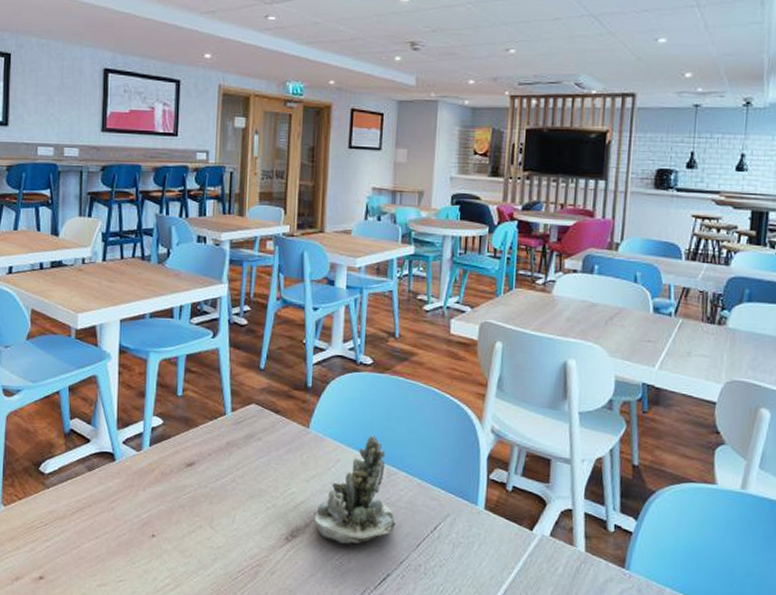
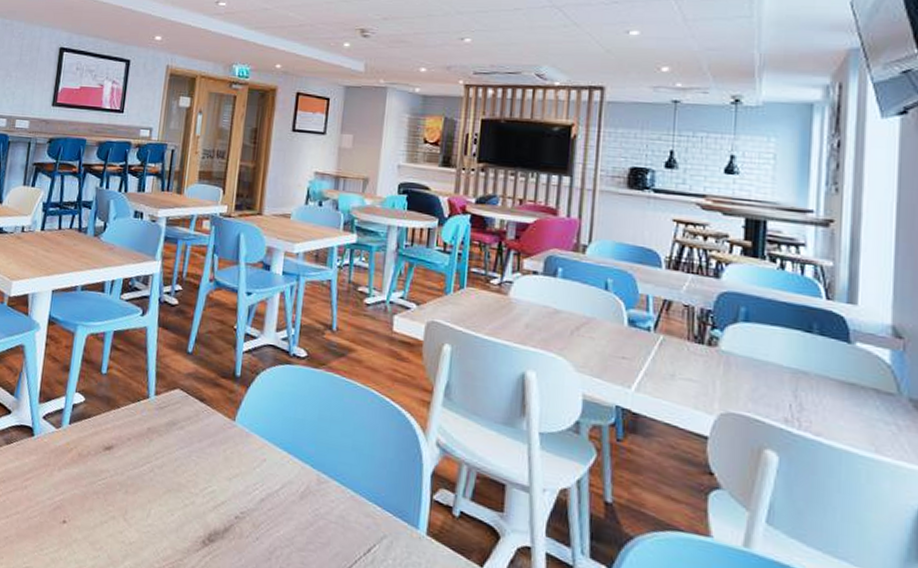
succulent planter: present [314,435,396,544] -> none [234,435,325,558]

